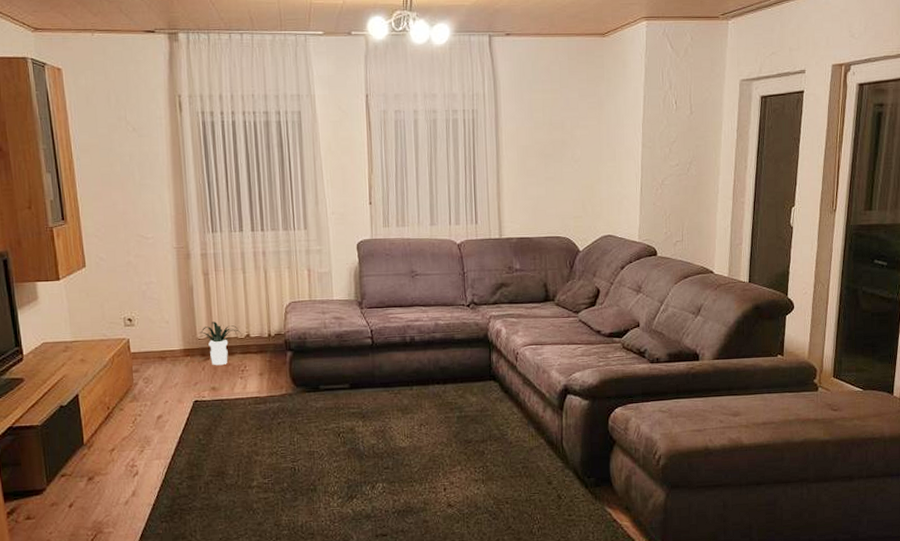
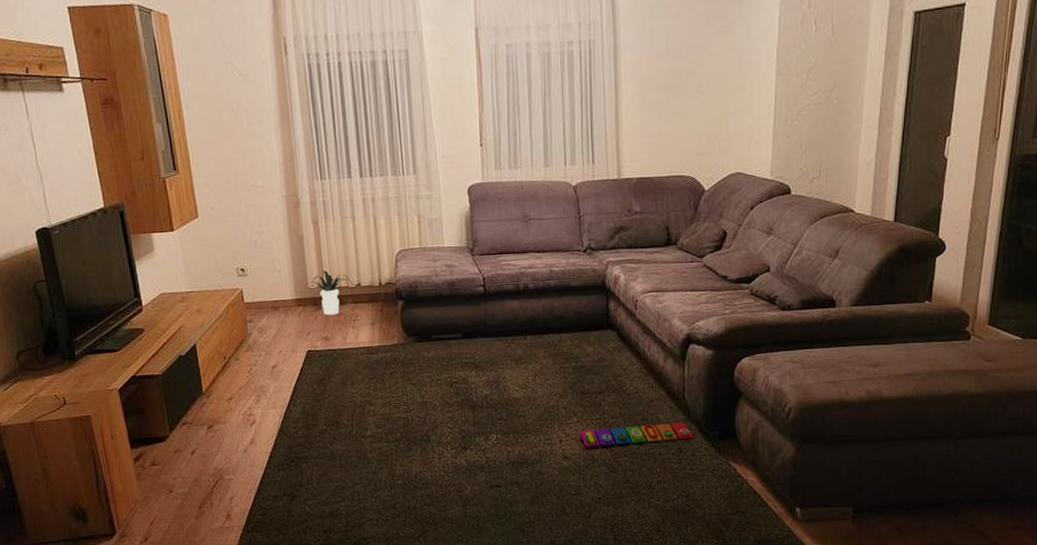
knob puzzle: none [463,470,571,495] -> present [579,422,693,447]

